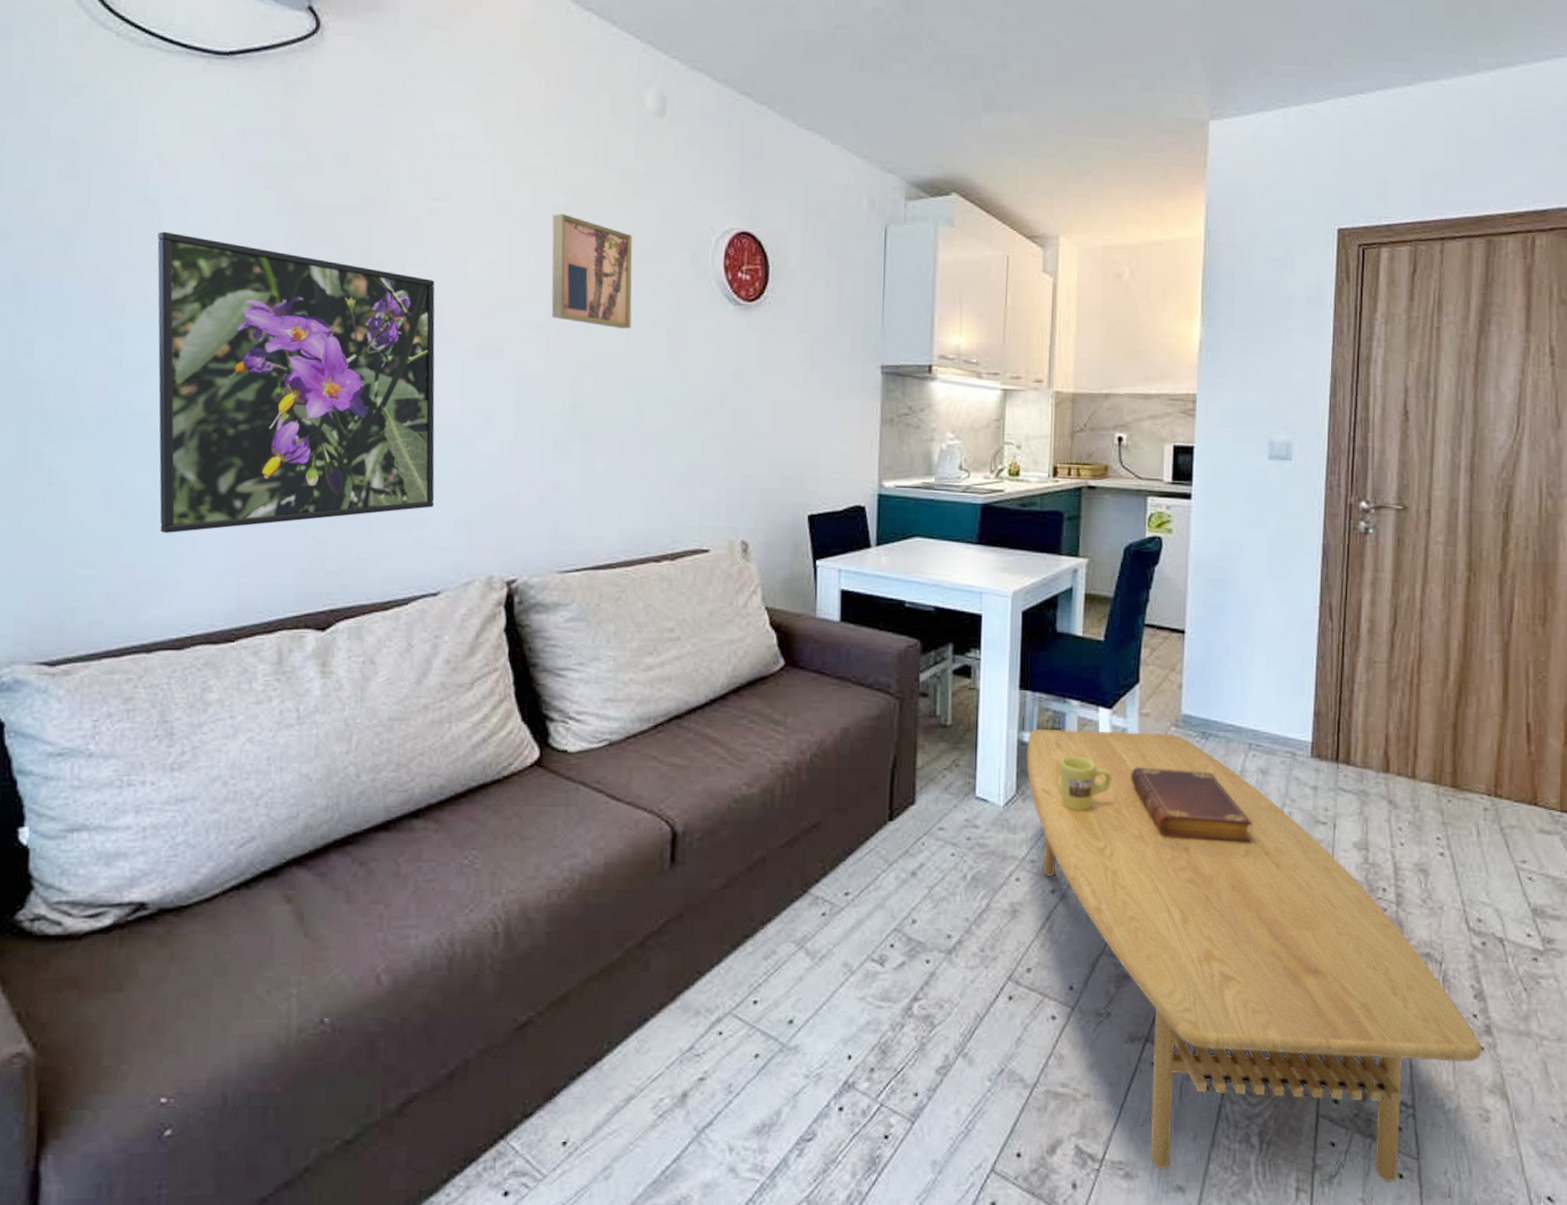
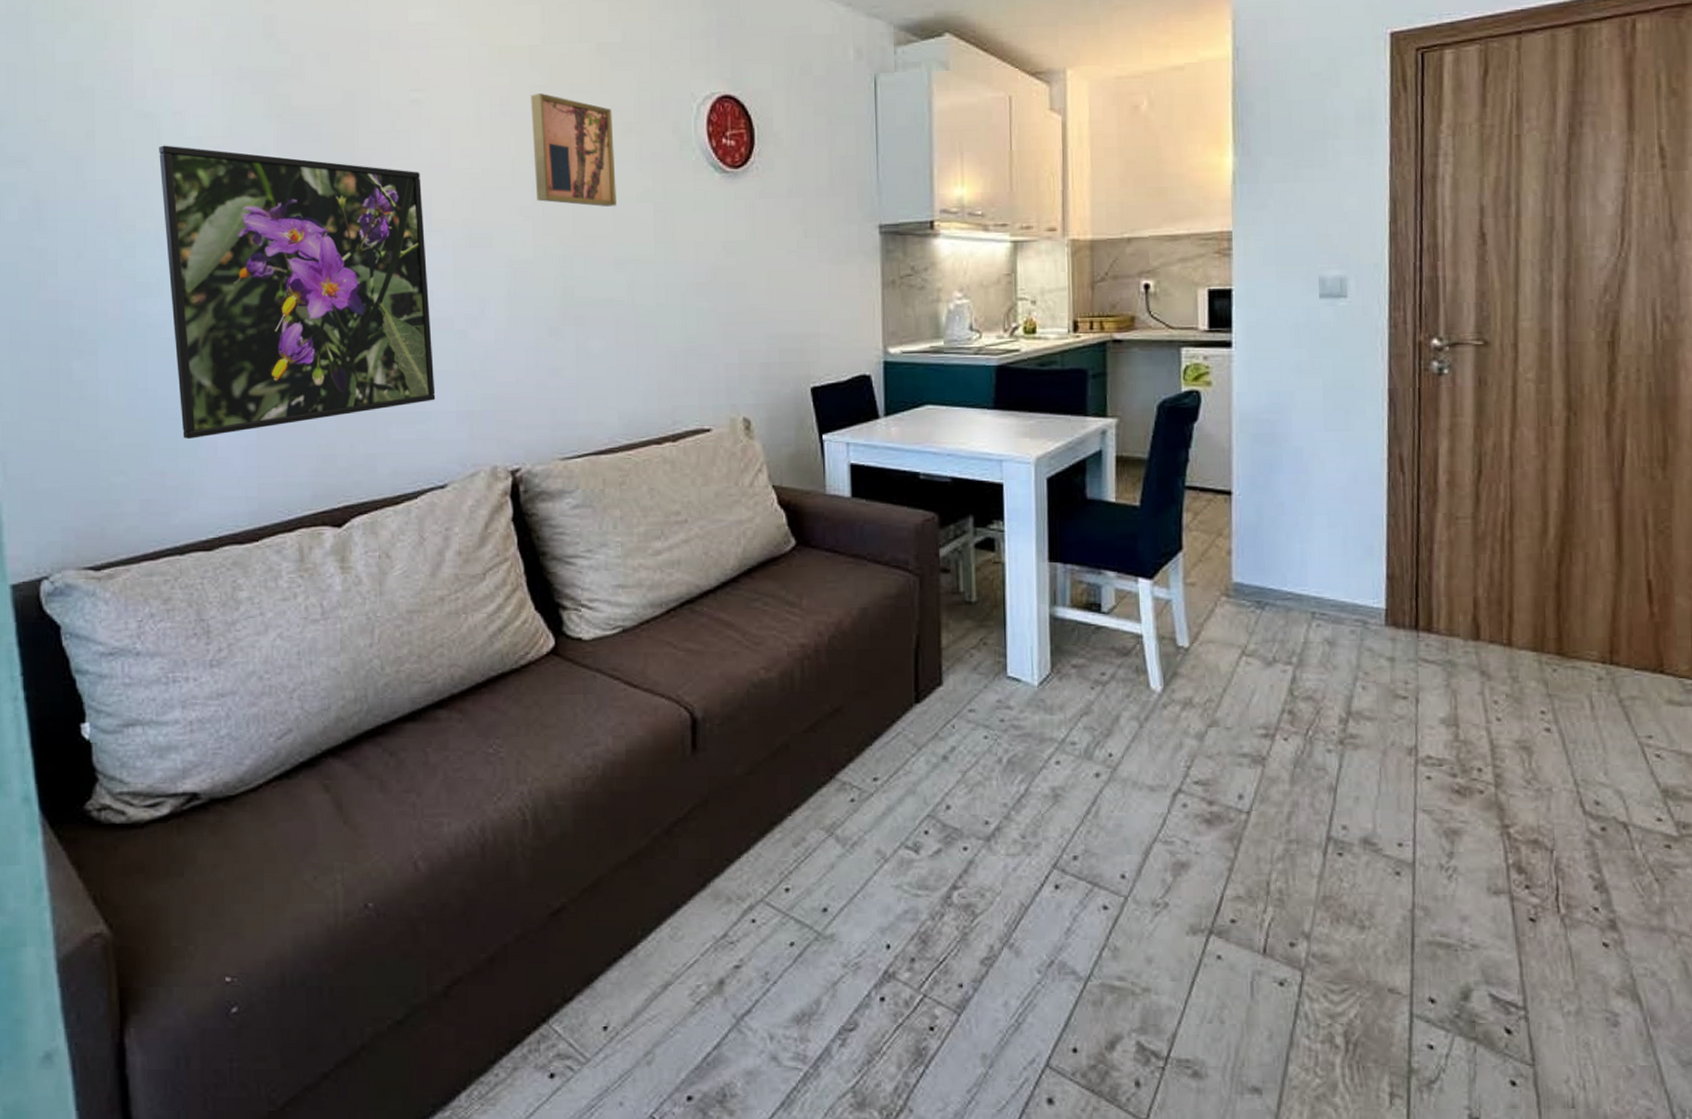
coffee table: present [1026,729,1482,1183] -> none [1060,602,1607,1090]
mug: present [1059,756,1111,811] -> none [1097,630,1156,689]
book: present [1131,767,1253,843] -> none [1178,641,1321,721]

